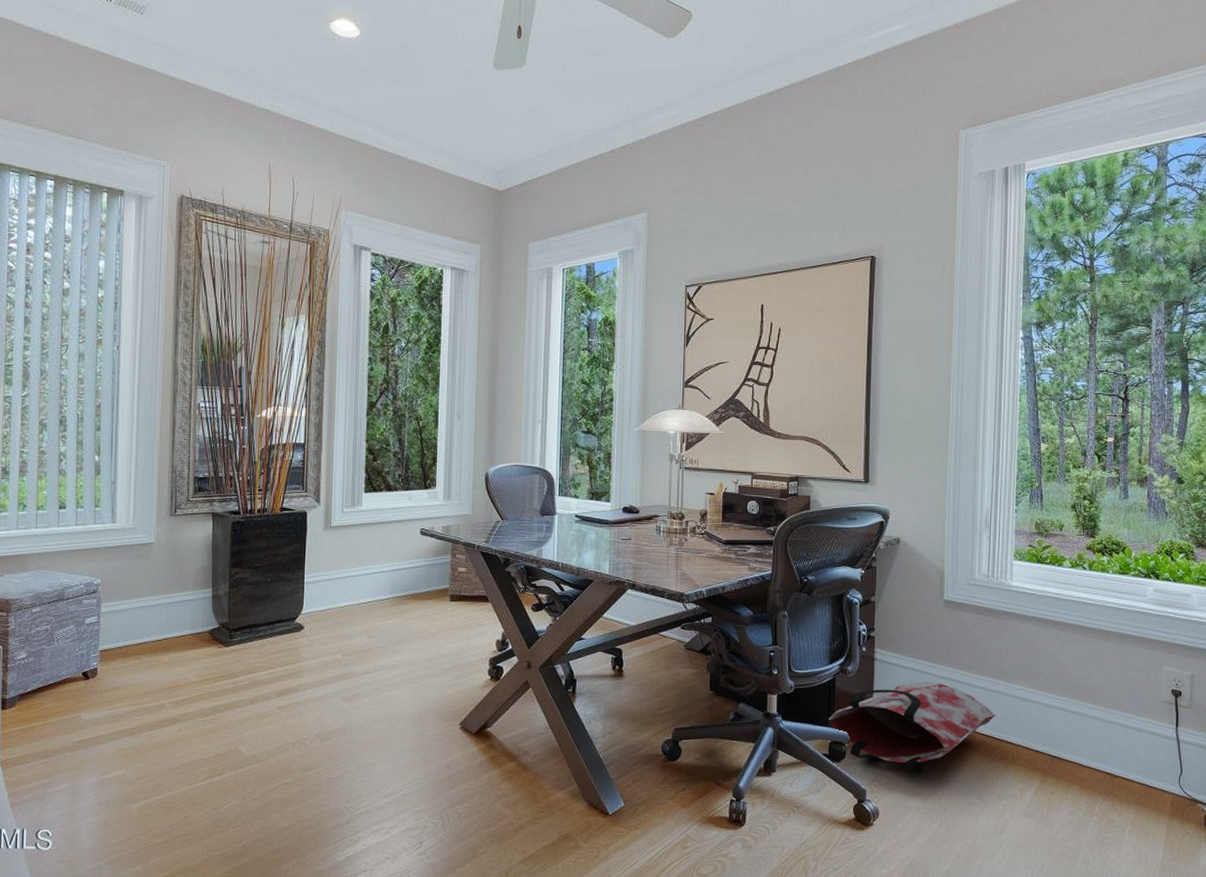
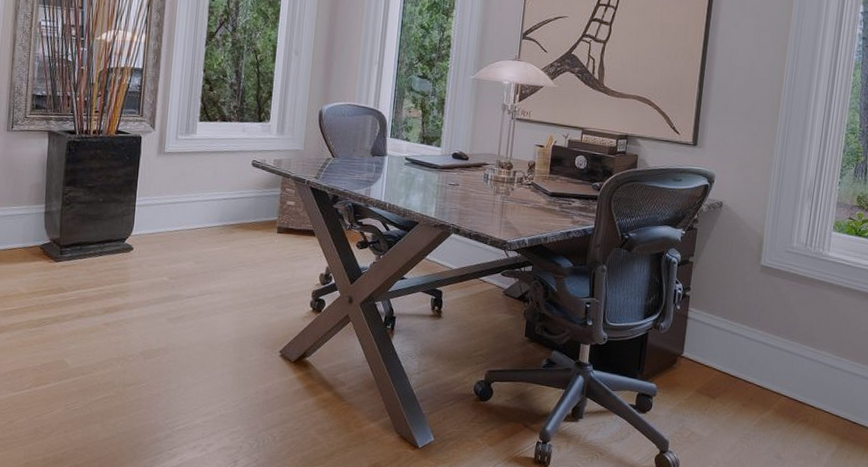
bag: present [829,681,996,775] -> none [638,342,802,431]

